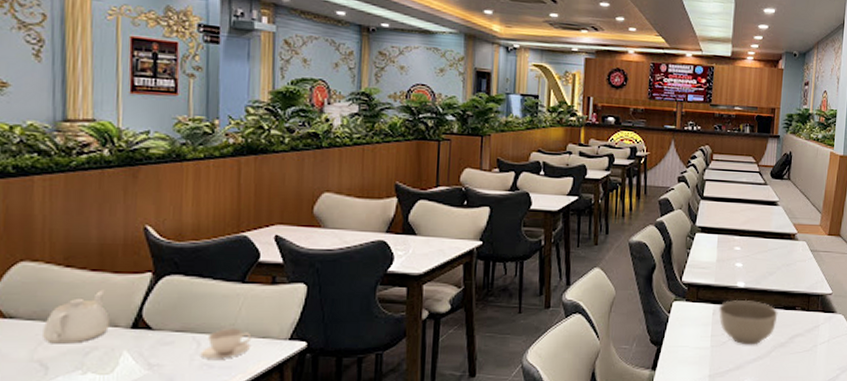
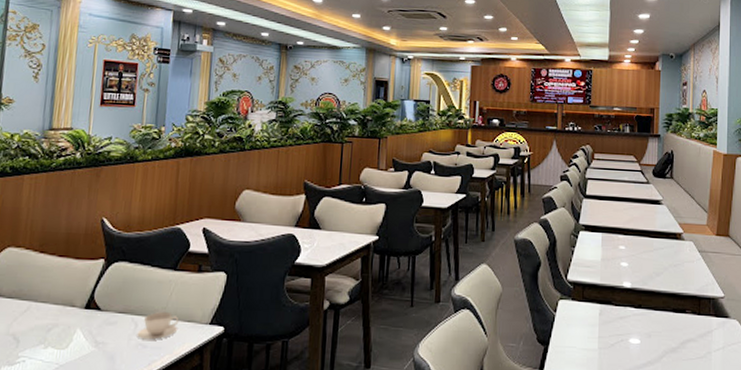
teapot: present [43,289,111,344] -> none [18,273,70,321]
bowl: present [719,299,778,345] -> none [605,300,667,349]

